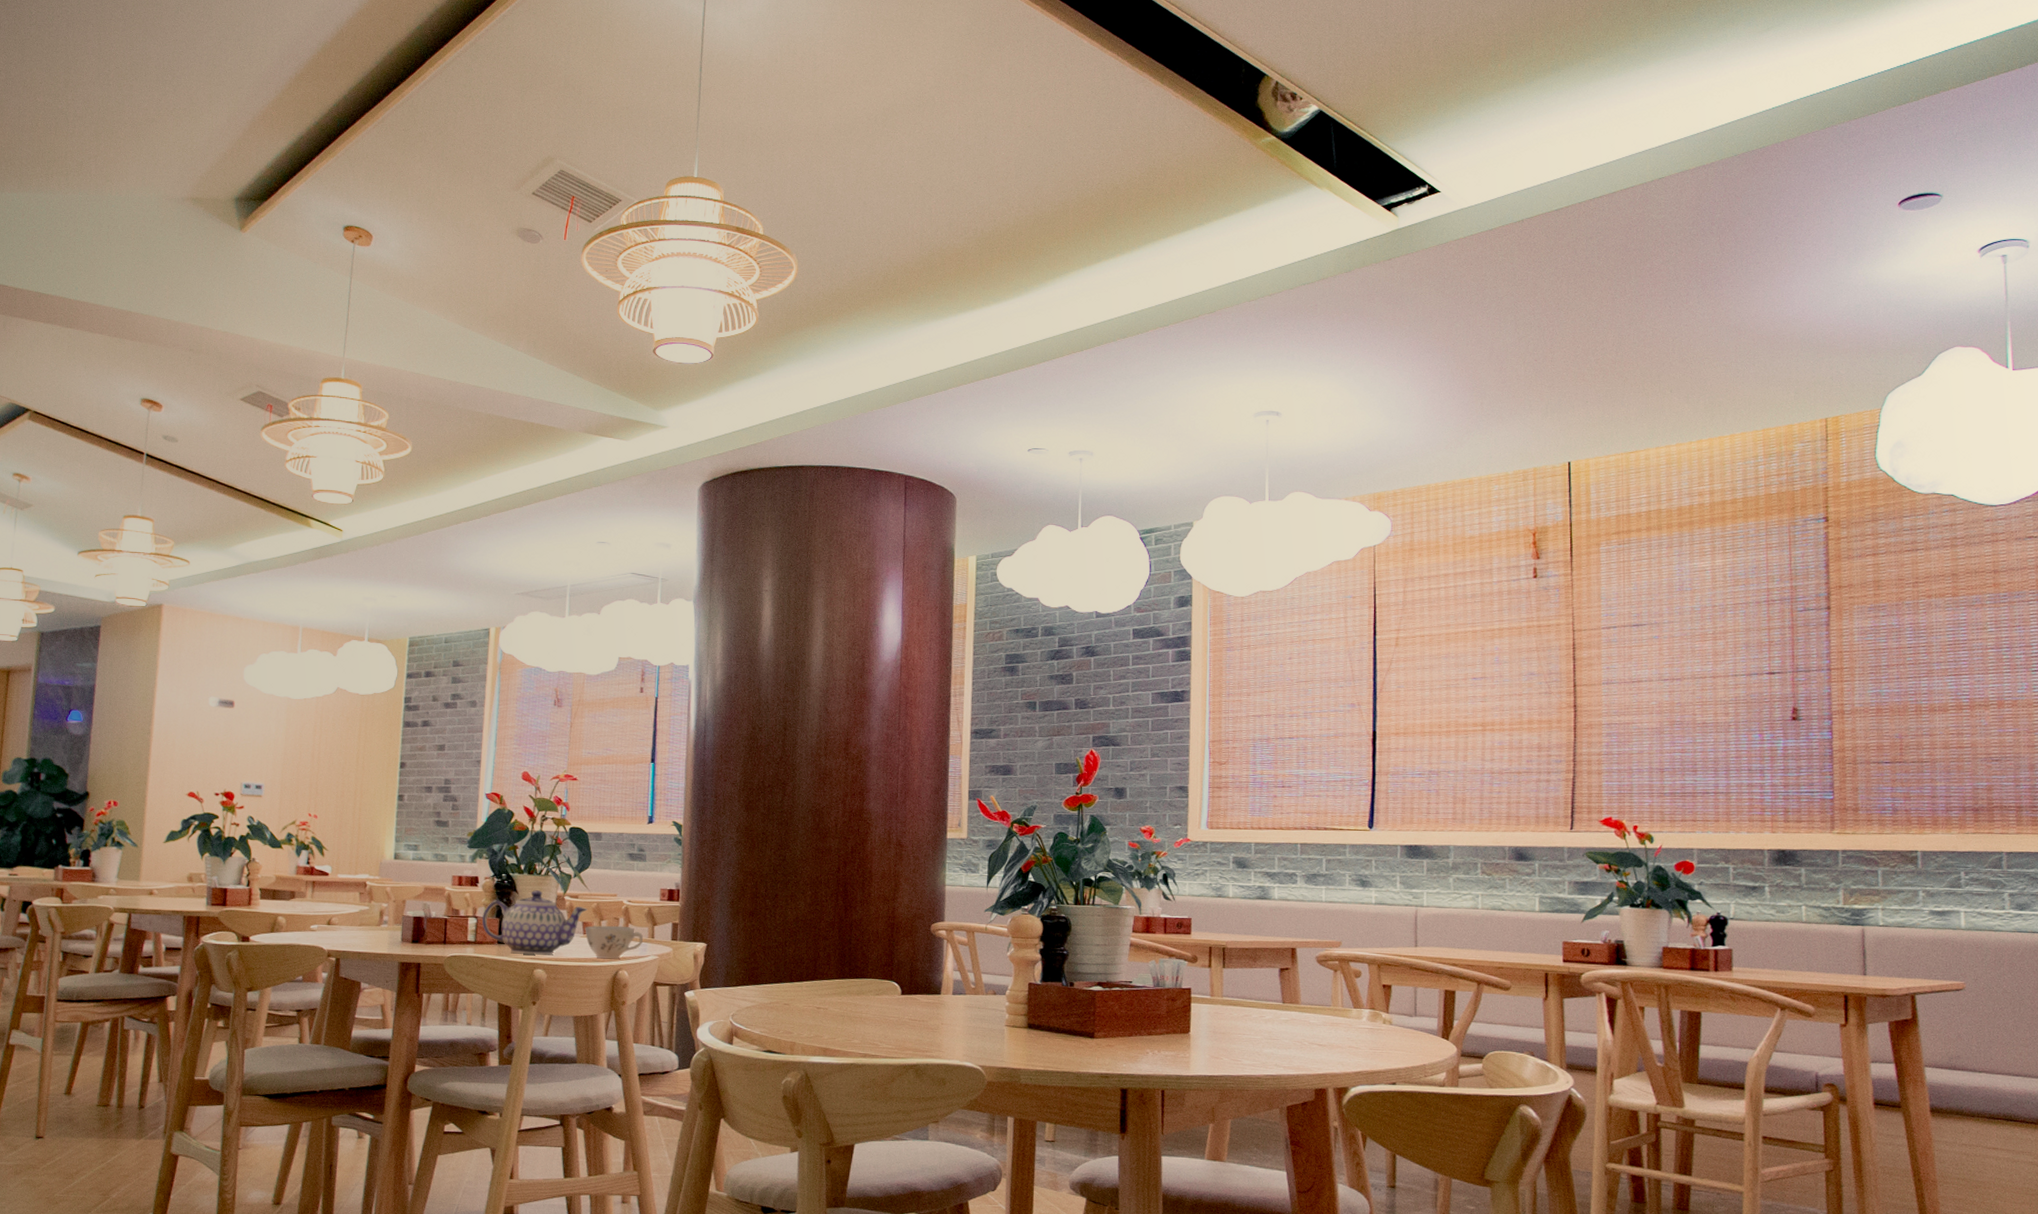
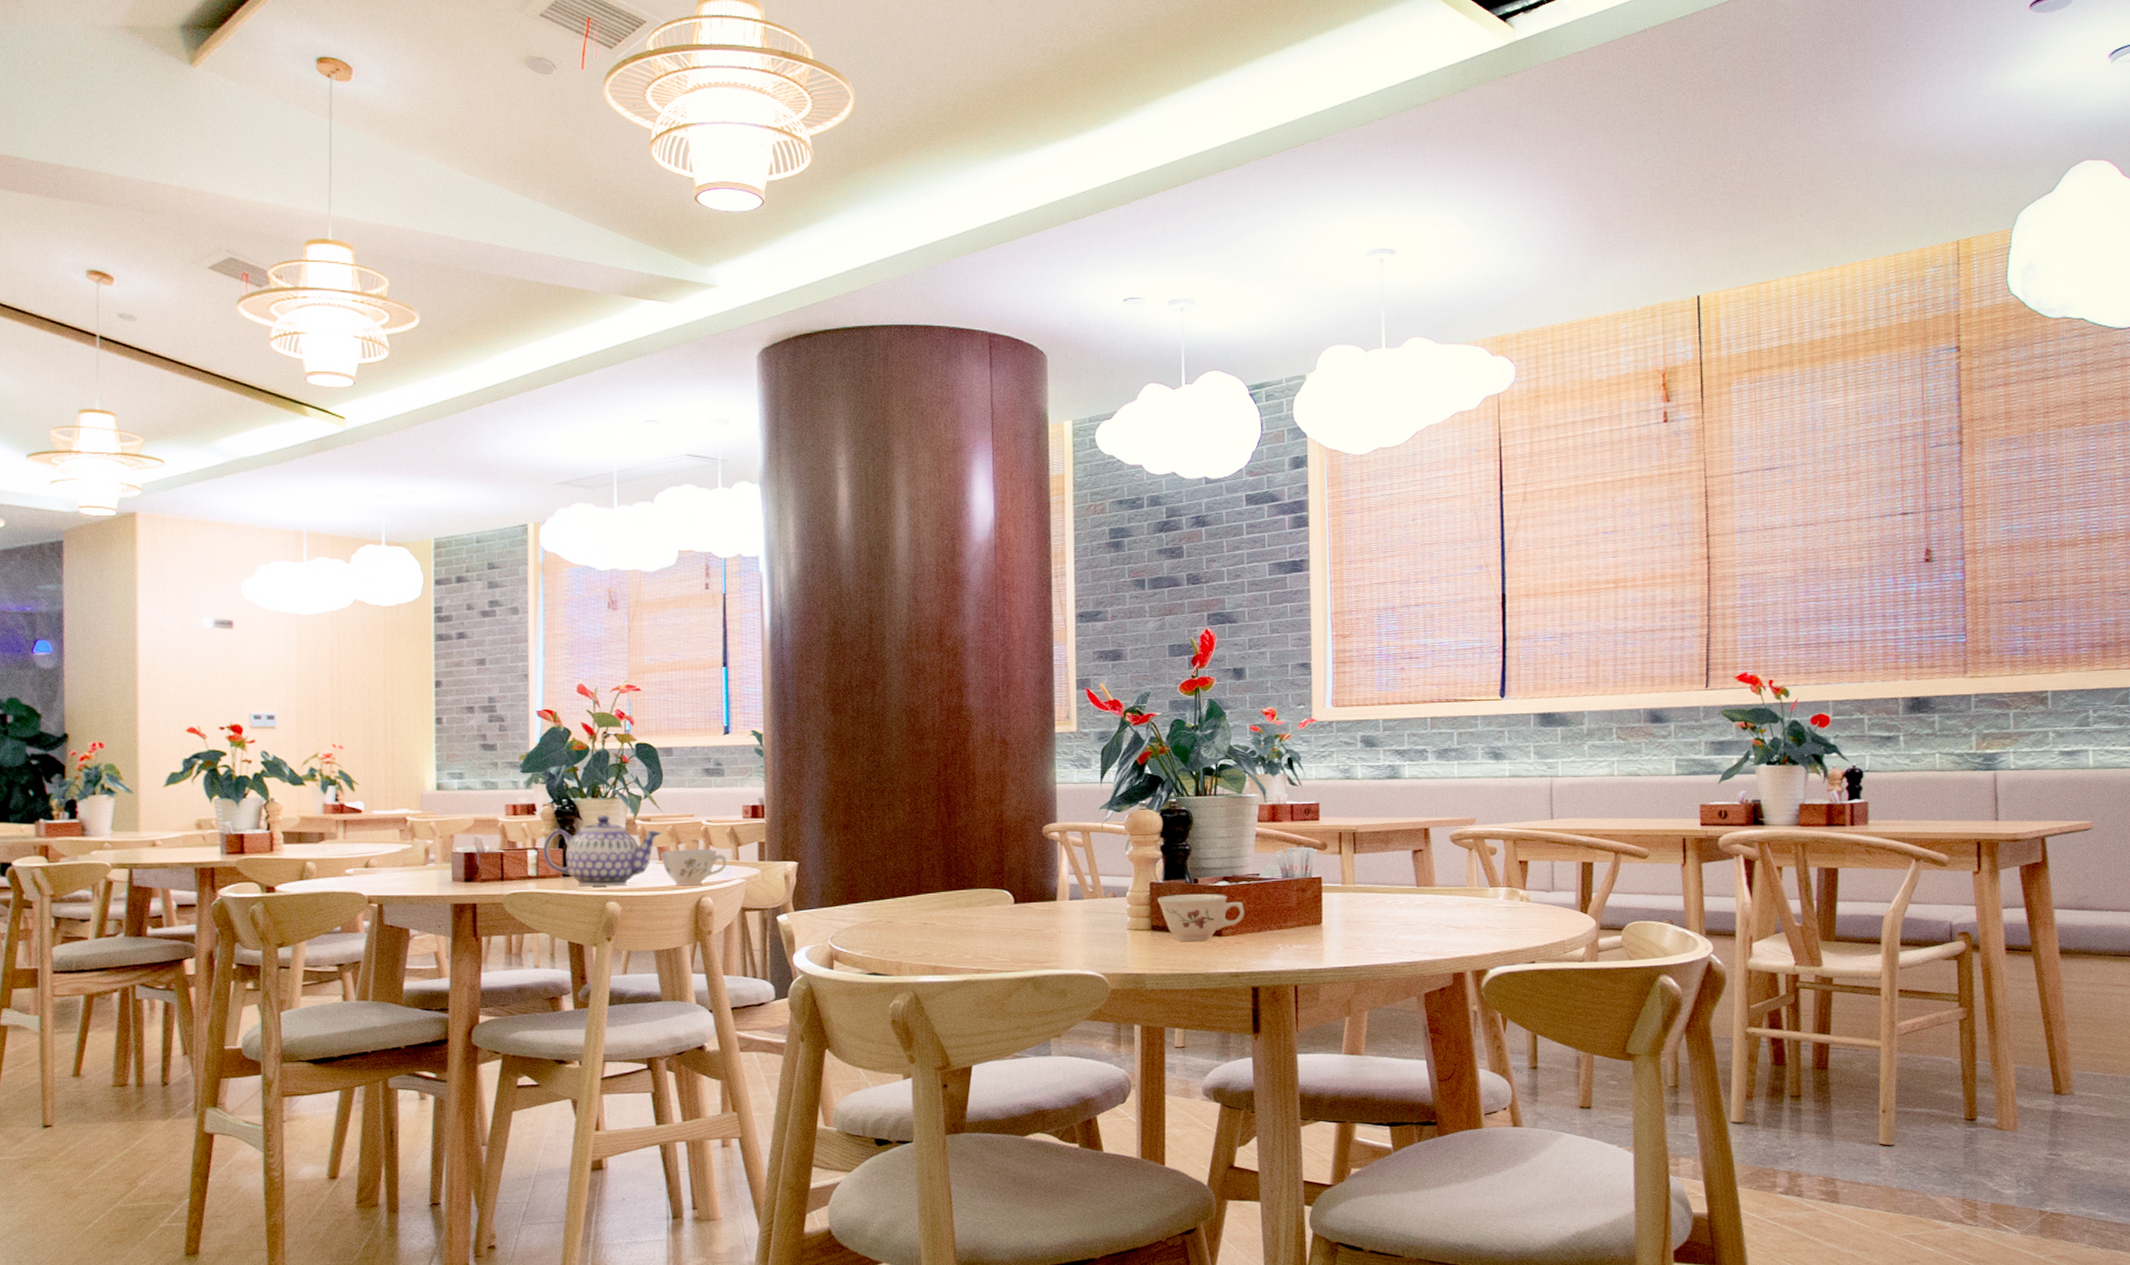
teacup: none [1034,996,1117,1042] -> present [1157,893,1245,942]

